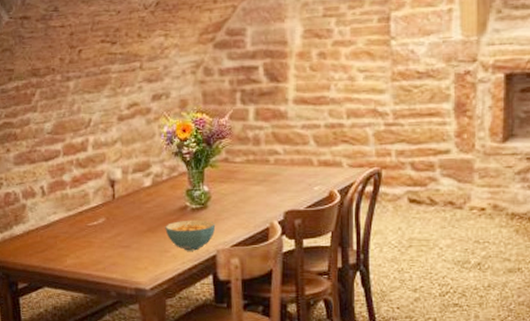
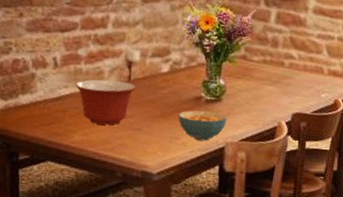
mixing bowl: none [63,201,121,246] -> present [75,79,136,125]

